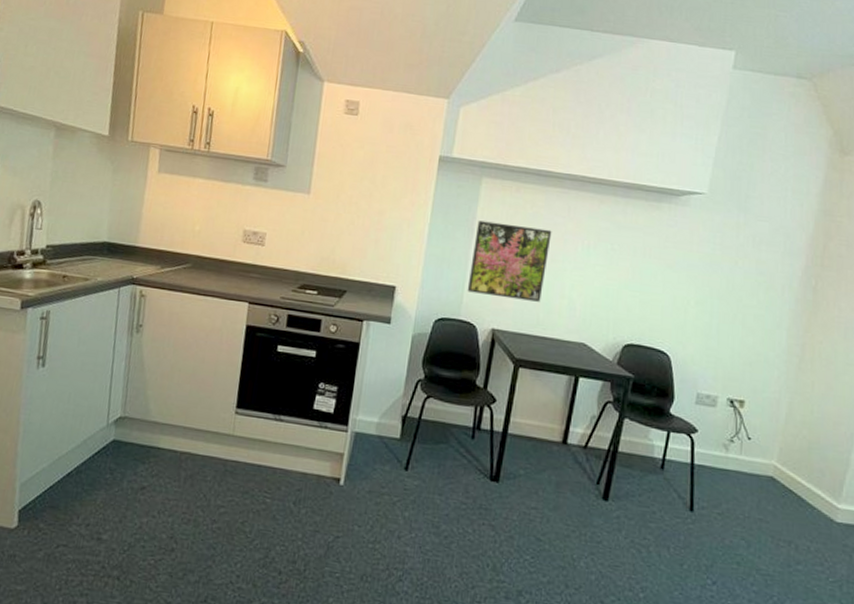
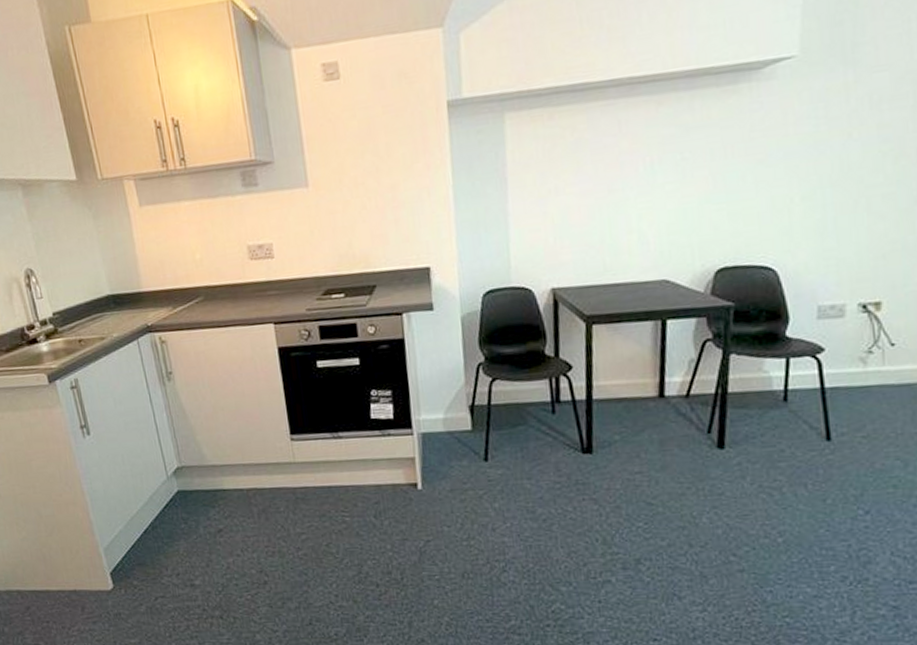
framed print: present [467,220,552,302] -> none [509,155,604,254]

